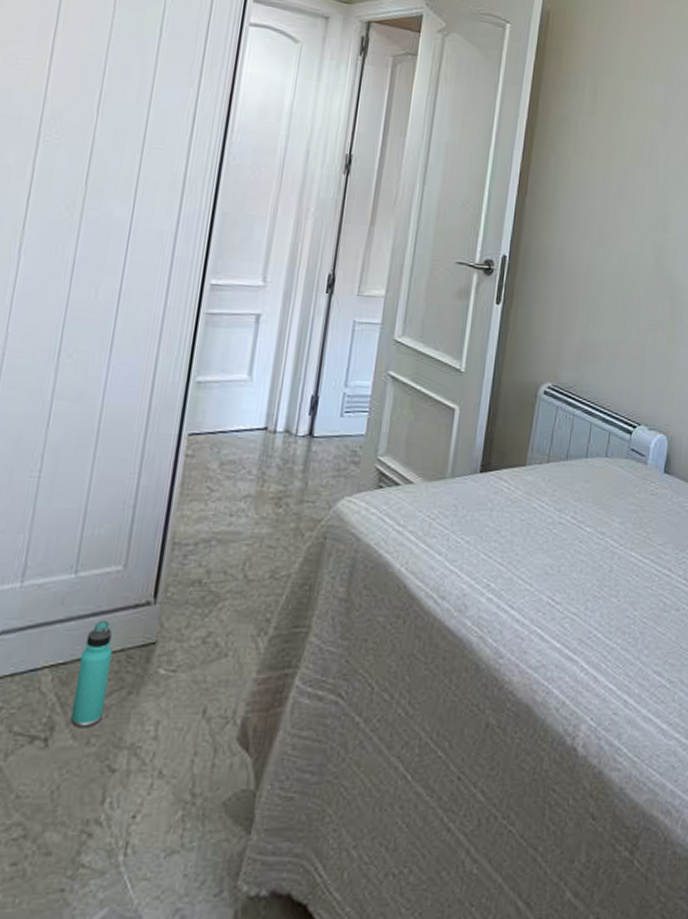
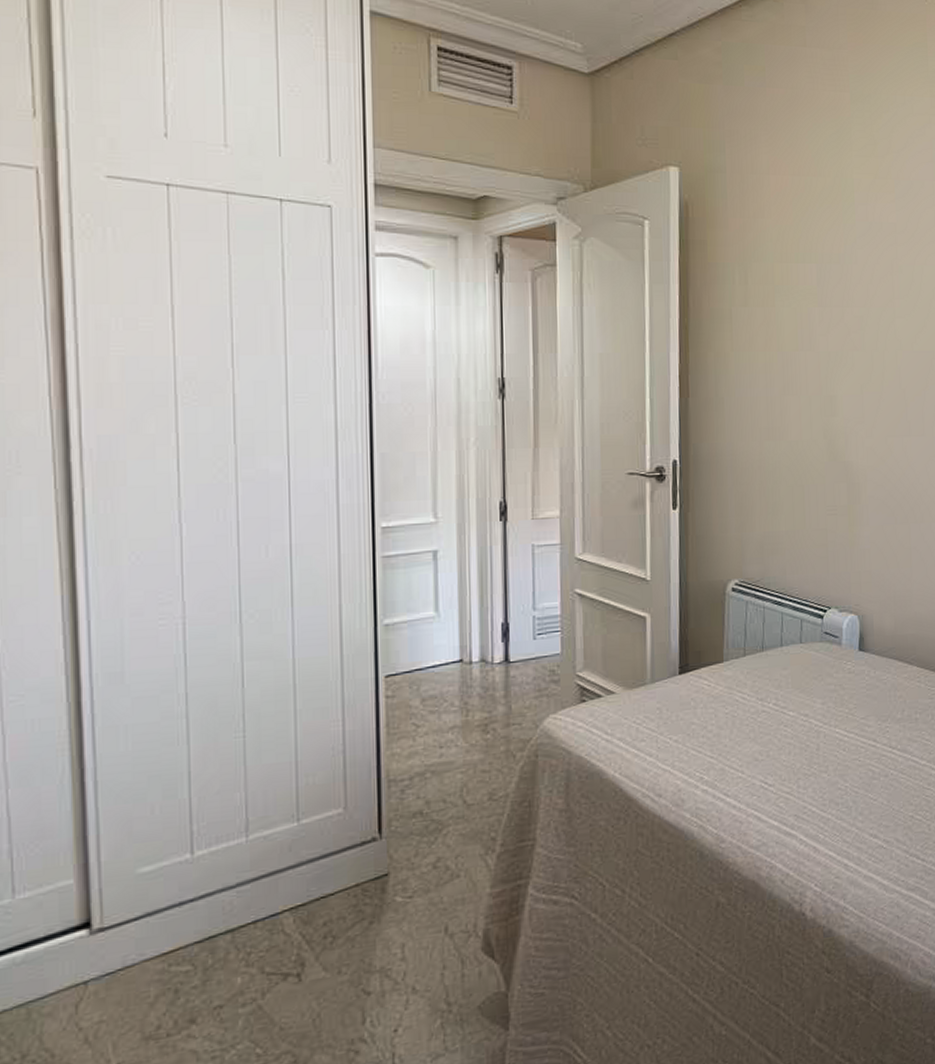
thermos bottle: present [70,621,113,727] -> none [317,861,349,960]

